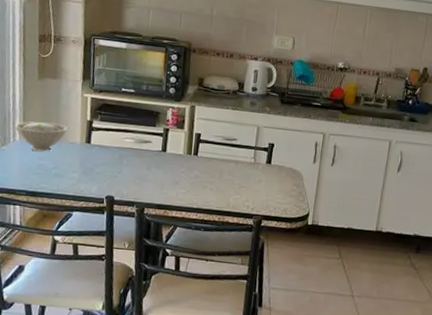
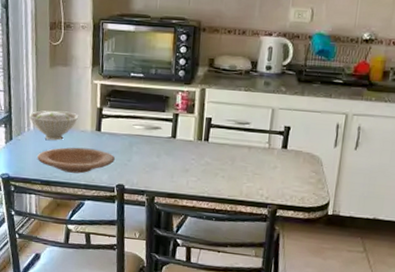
plate: none [22,159,105,185] -> present [36,147,115,174]

